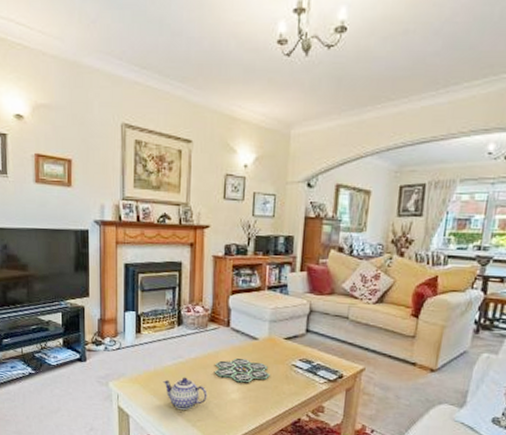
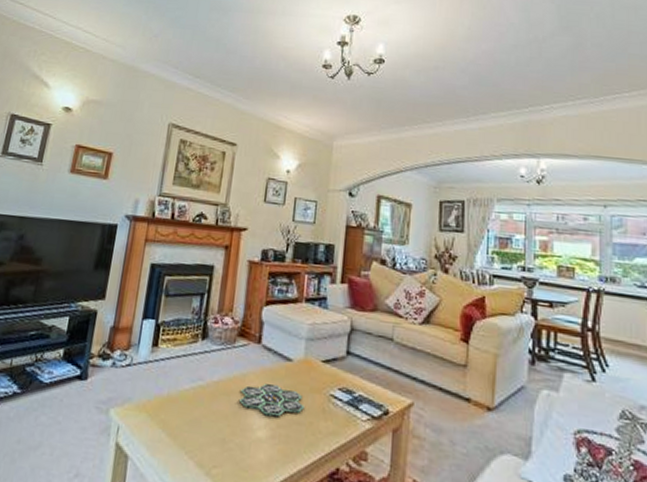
teapot: present [163,377,207,411] -> none [176,405,229,452]

